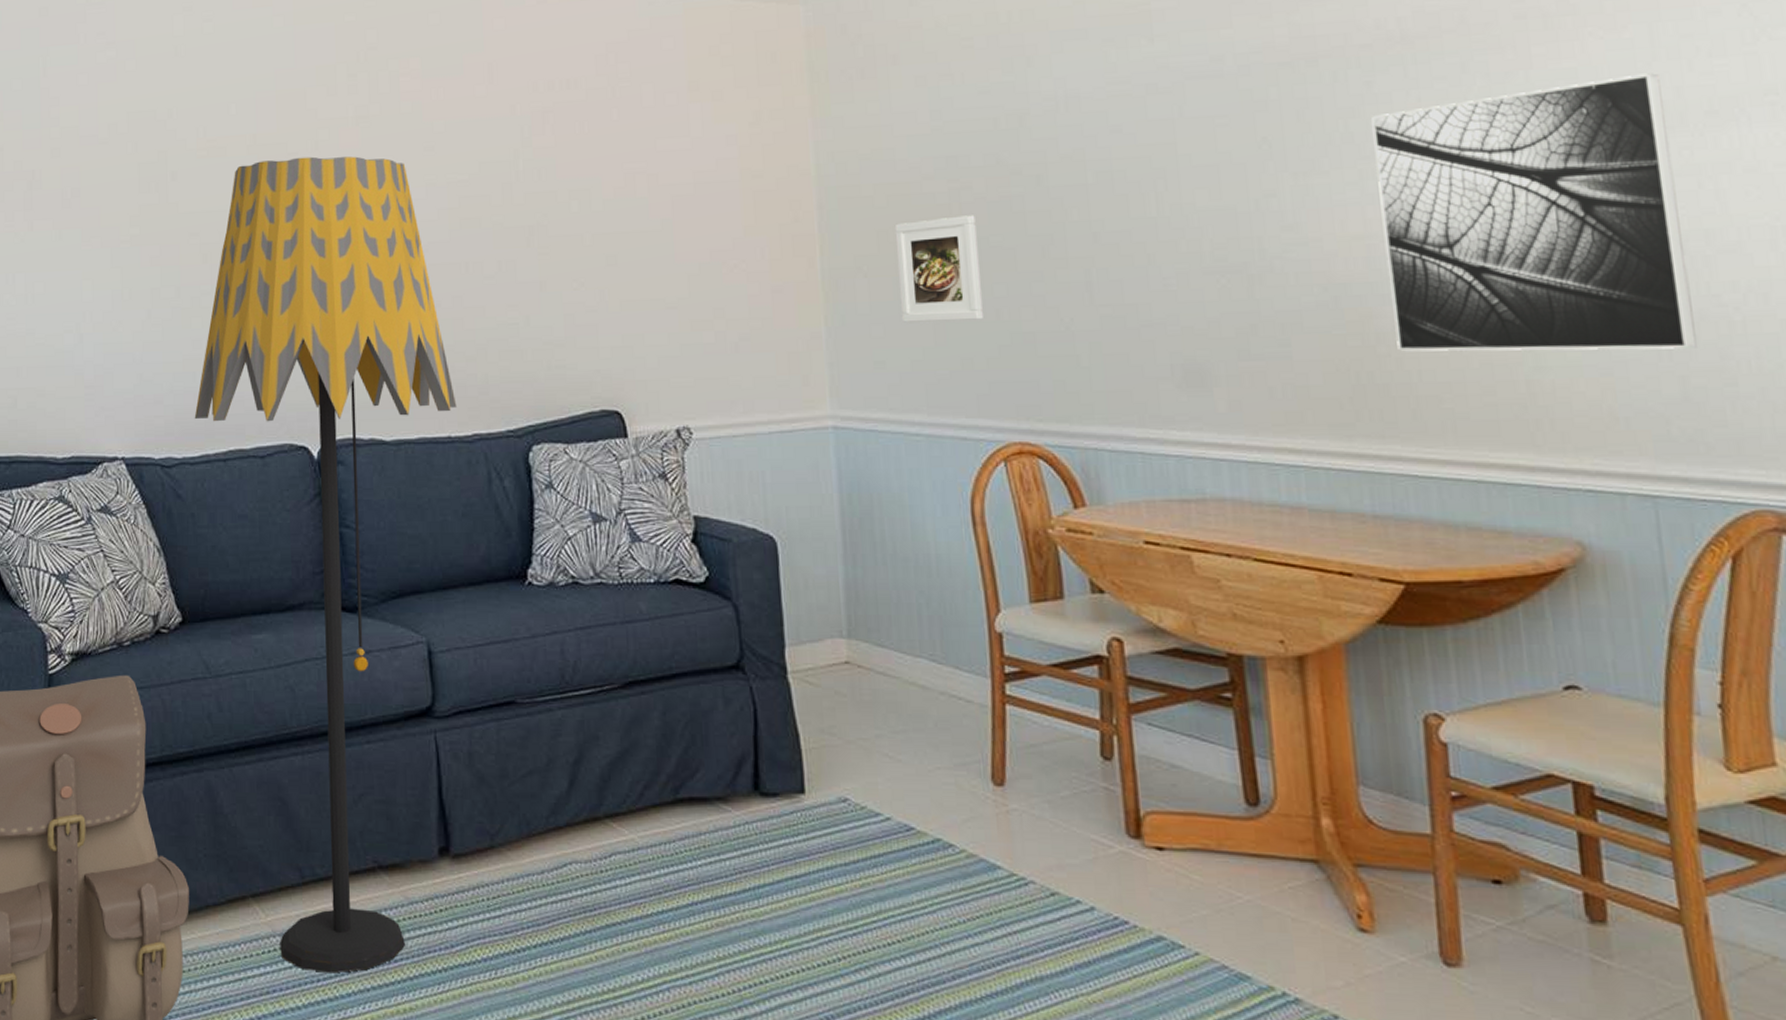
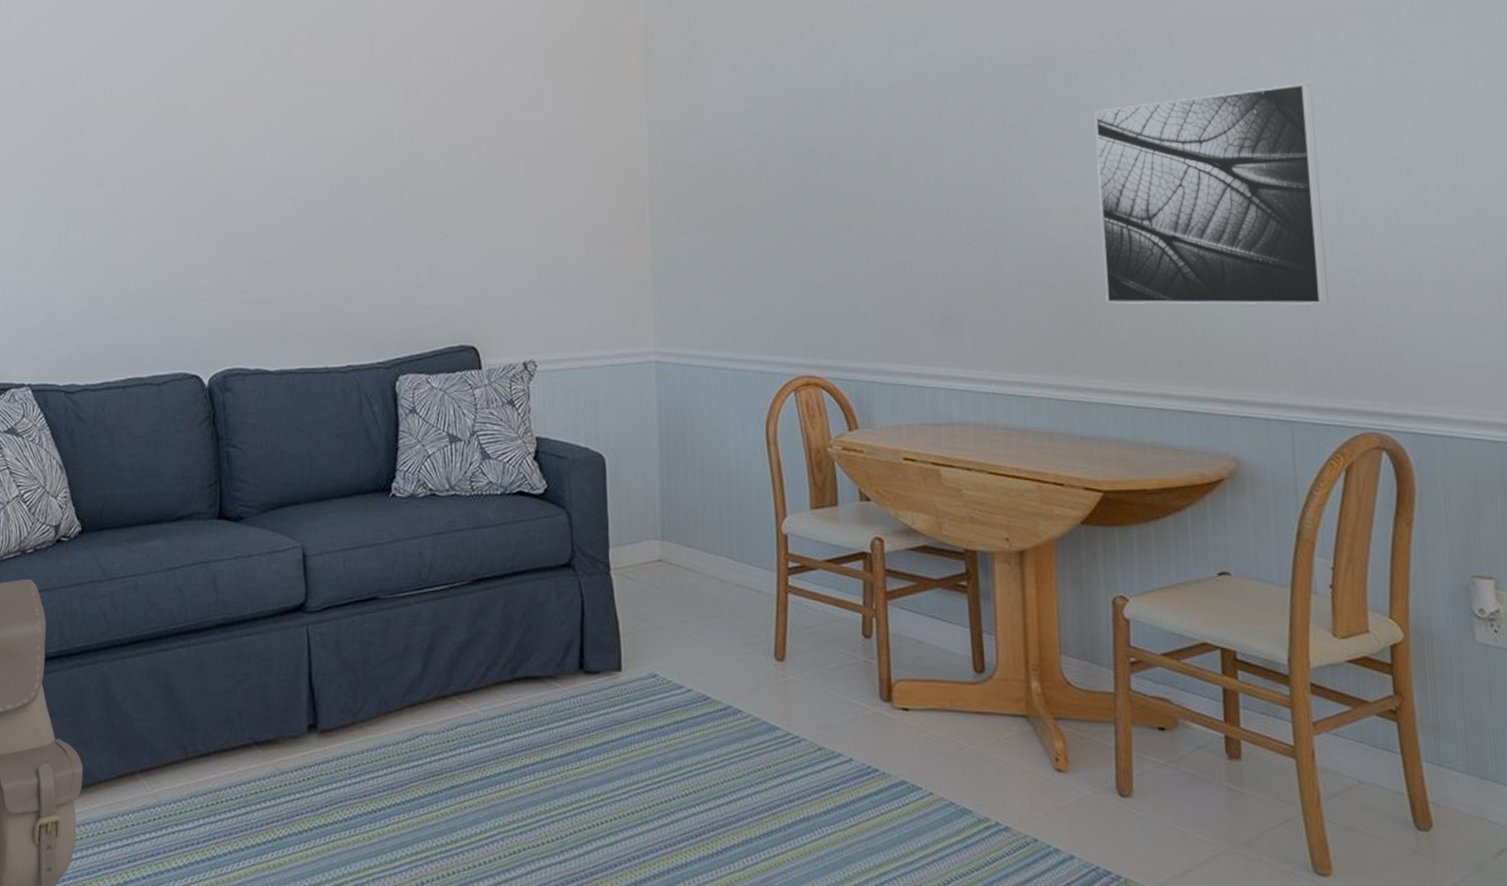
floor lamp: present [194,156,457,974] -> none [96,117,334,836]
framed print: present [894,215,983,322] -> none [712,184,782,274]

